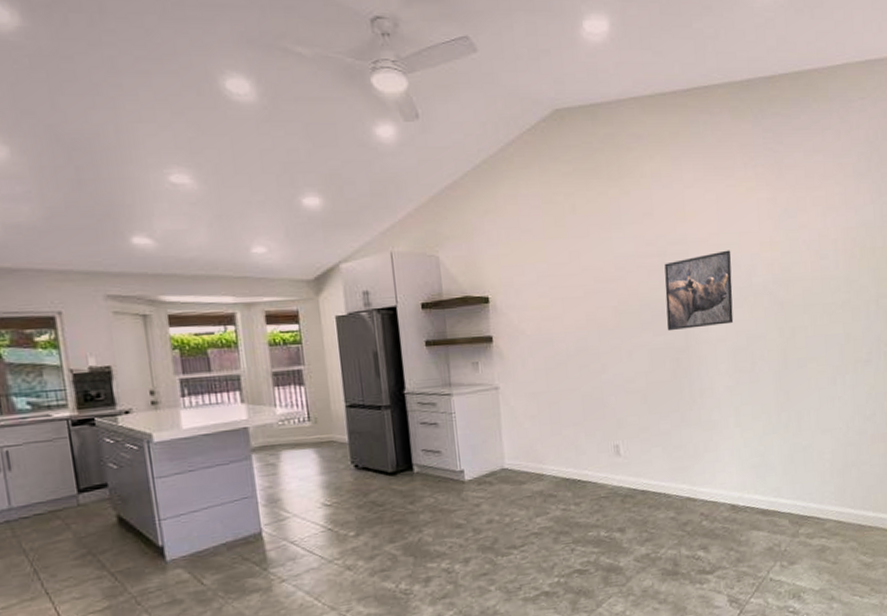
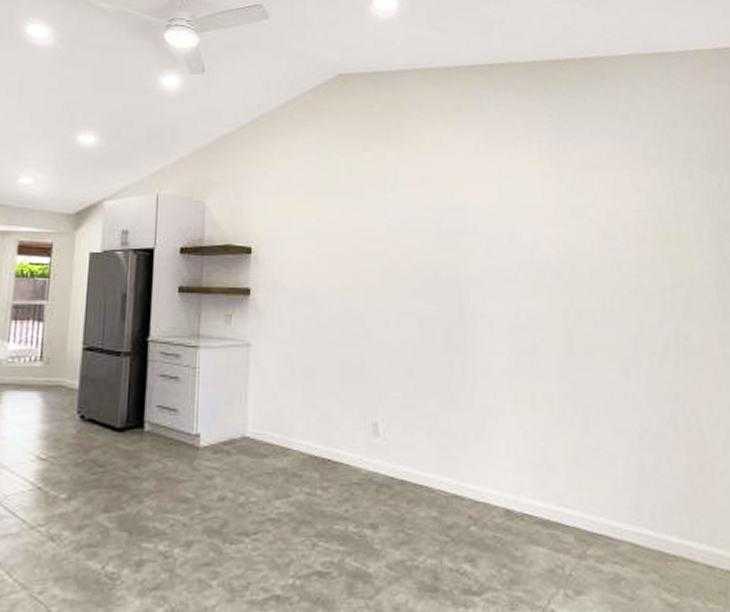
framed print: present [664,250,734,331] -> none [439,222,513,301]

